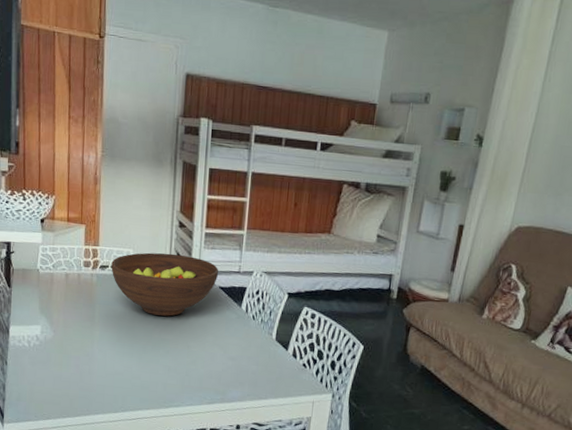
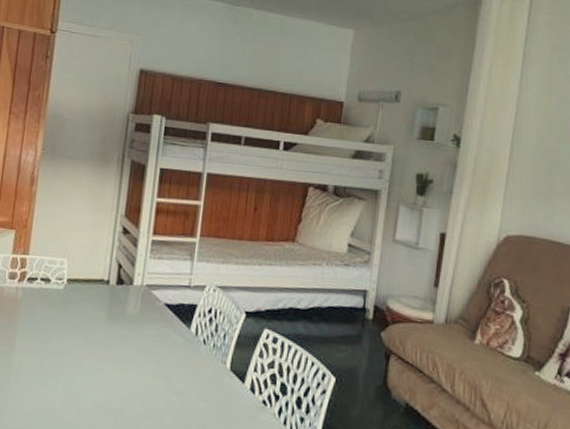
fruit bowl: present [111,252,219,316] -> none [40,262,166,340]

